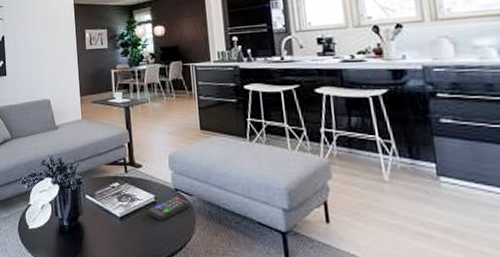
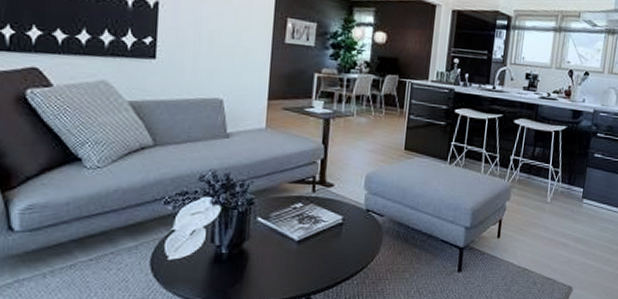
remote control: present [148,197,189,220] -> none [332,217,378,242]

